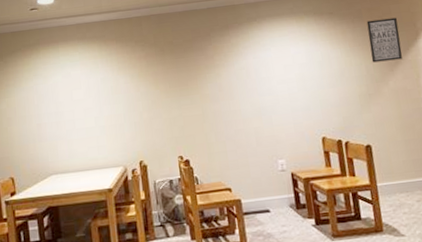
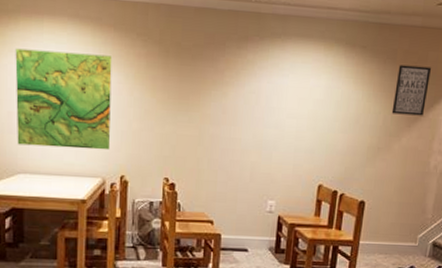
map: none [38,63,127,150] -> present [15,48,112,151]

